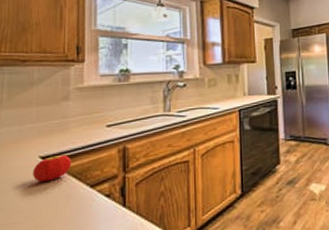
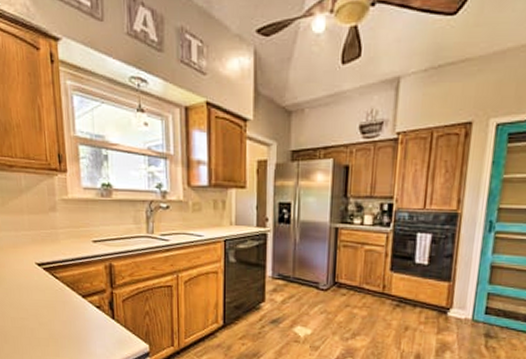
fruit: present [32,154,72,182] -> none [31,263,64,287]

